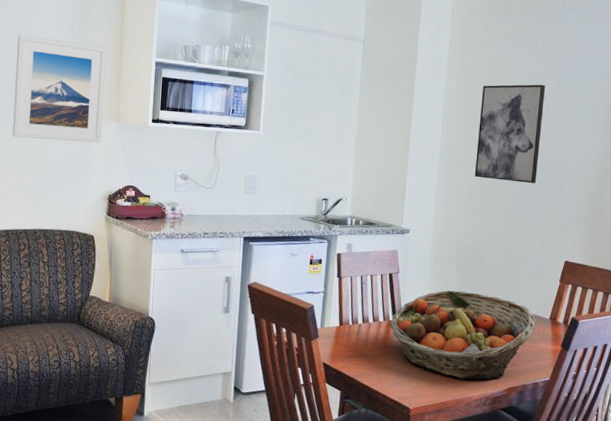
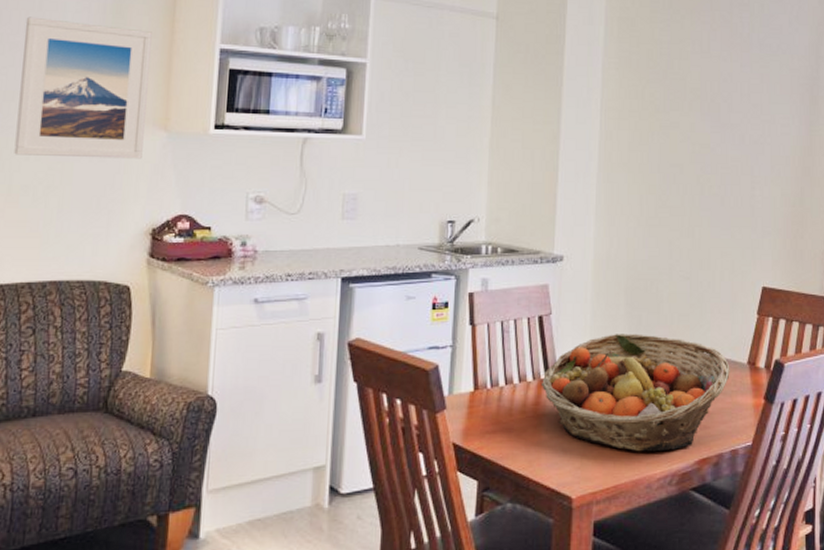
wall art: present [474,84,546,183] -> none [643,65,727,189]

